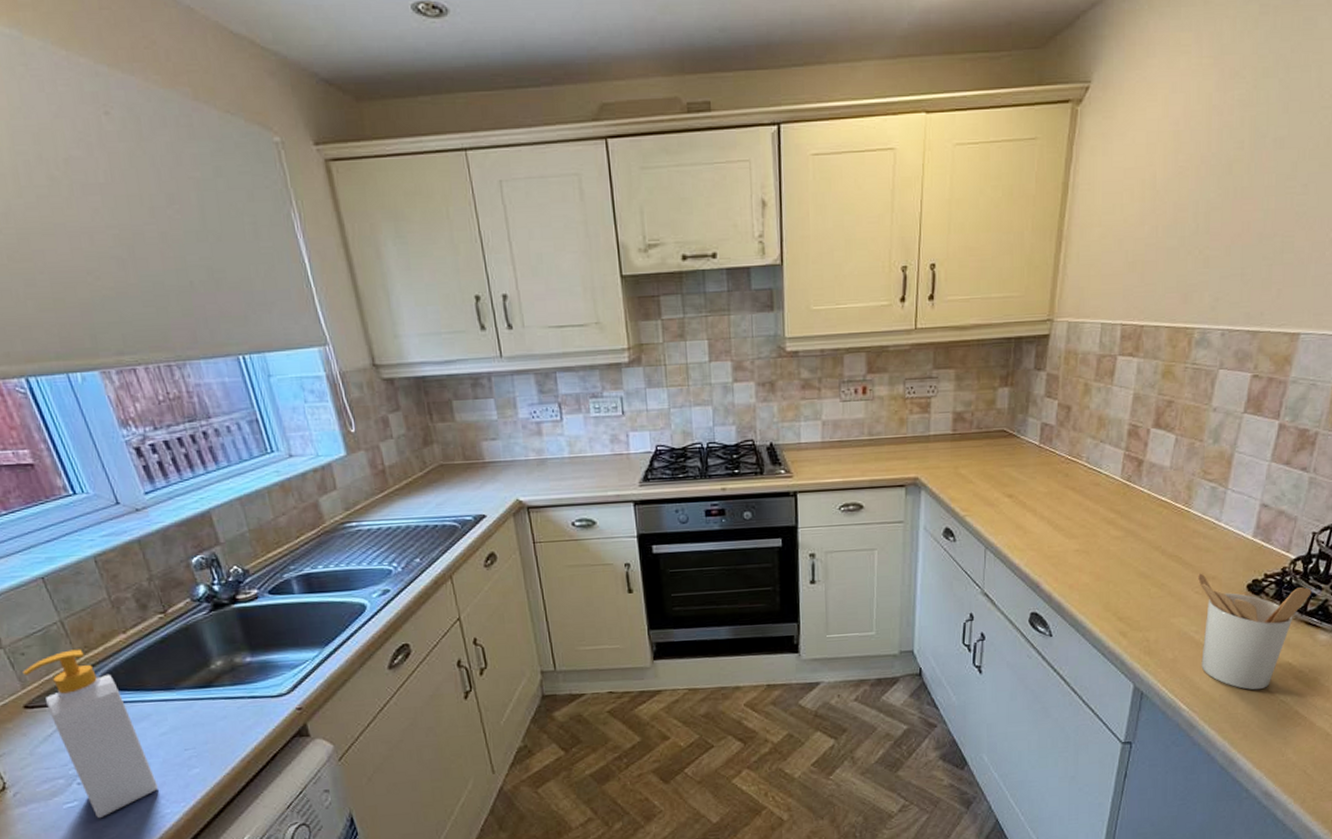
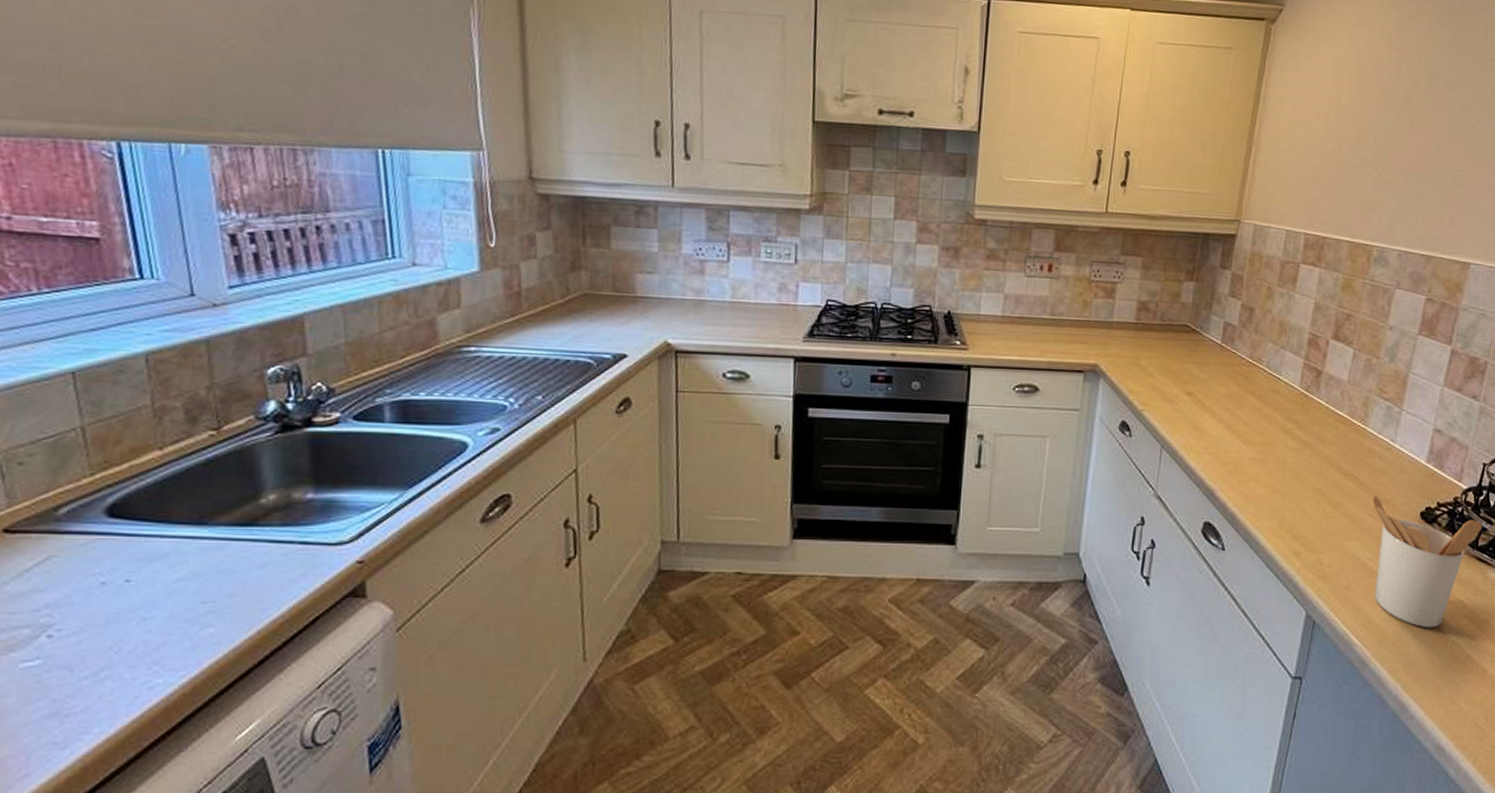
soap bottle: present [23,649,158,819] -> none [14,464,155,685]

